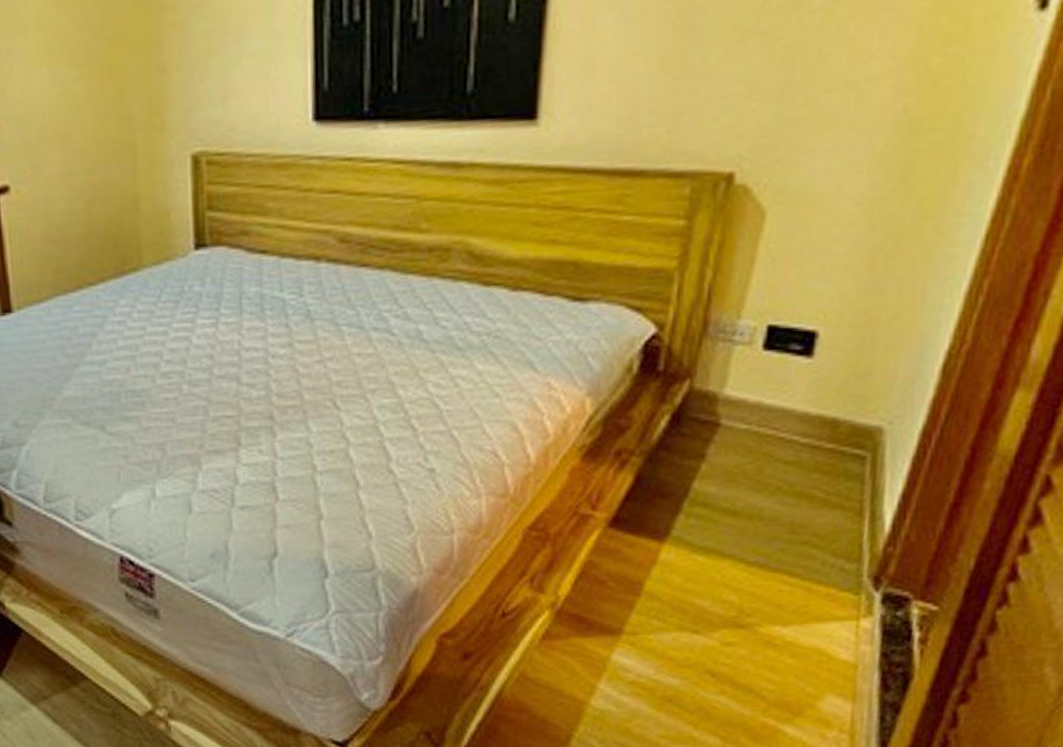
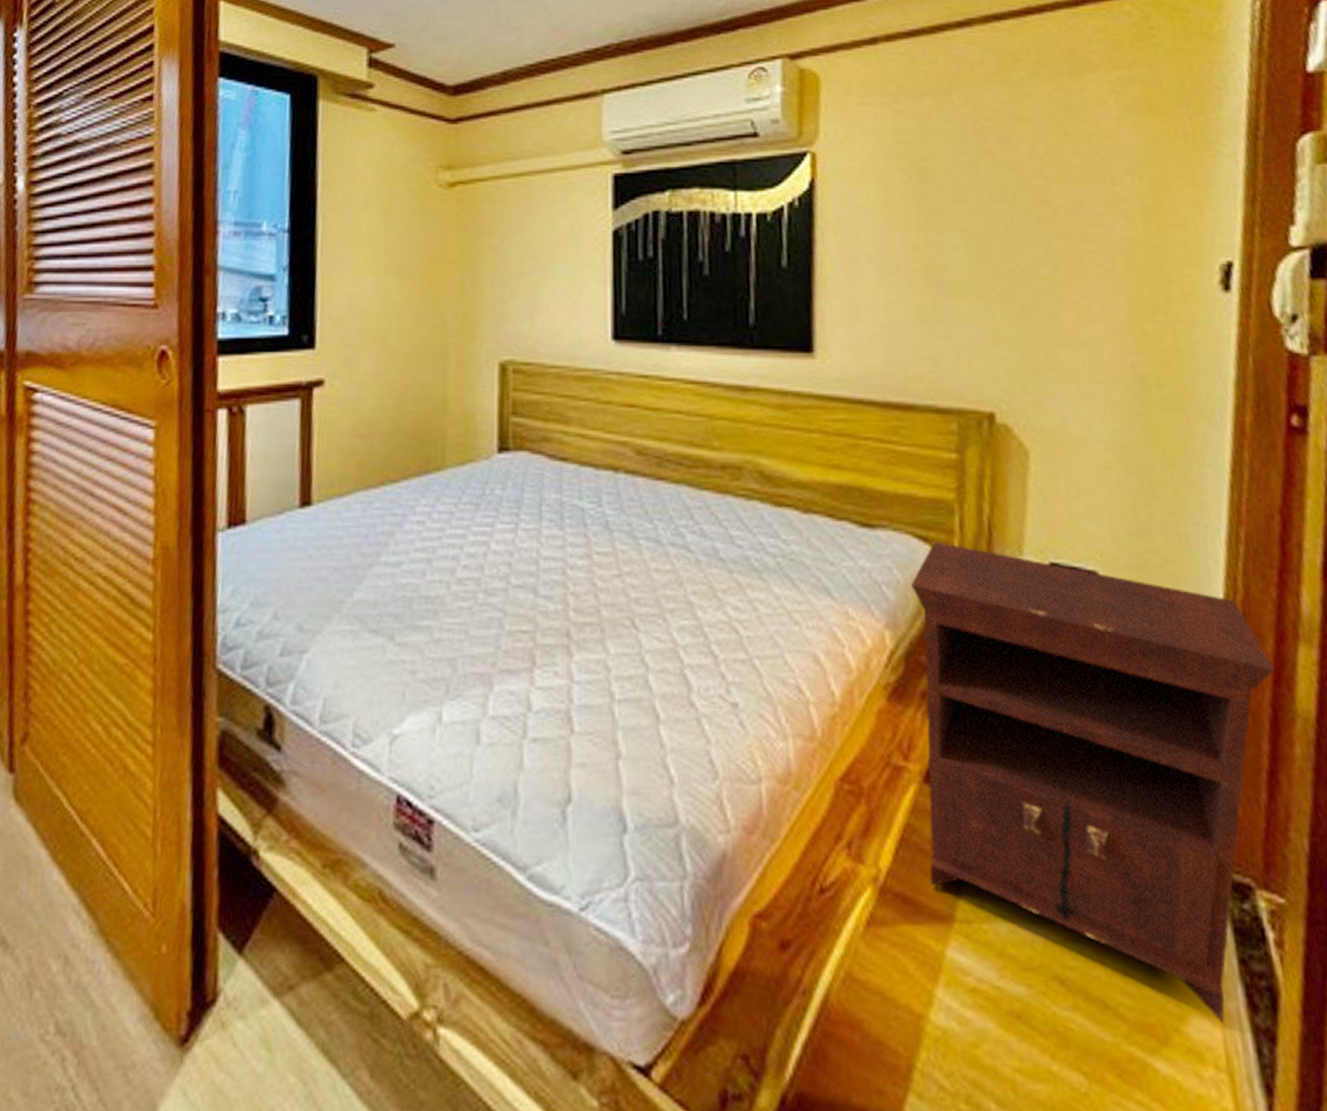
nightstand: none [604,310,985,700] -> present [911,541,1275,1024]

